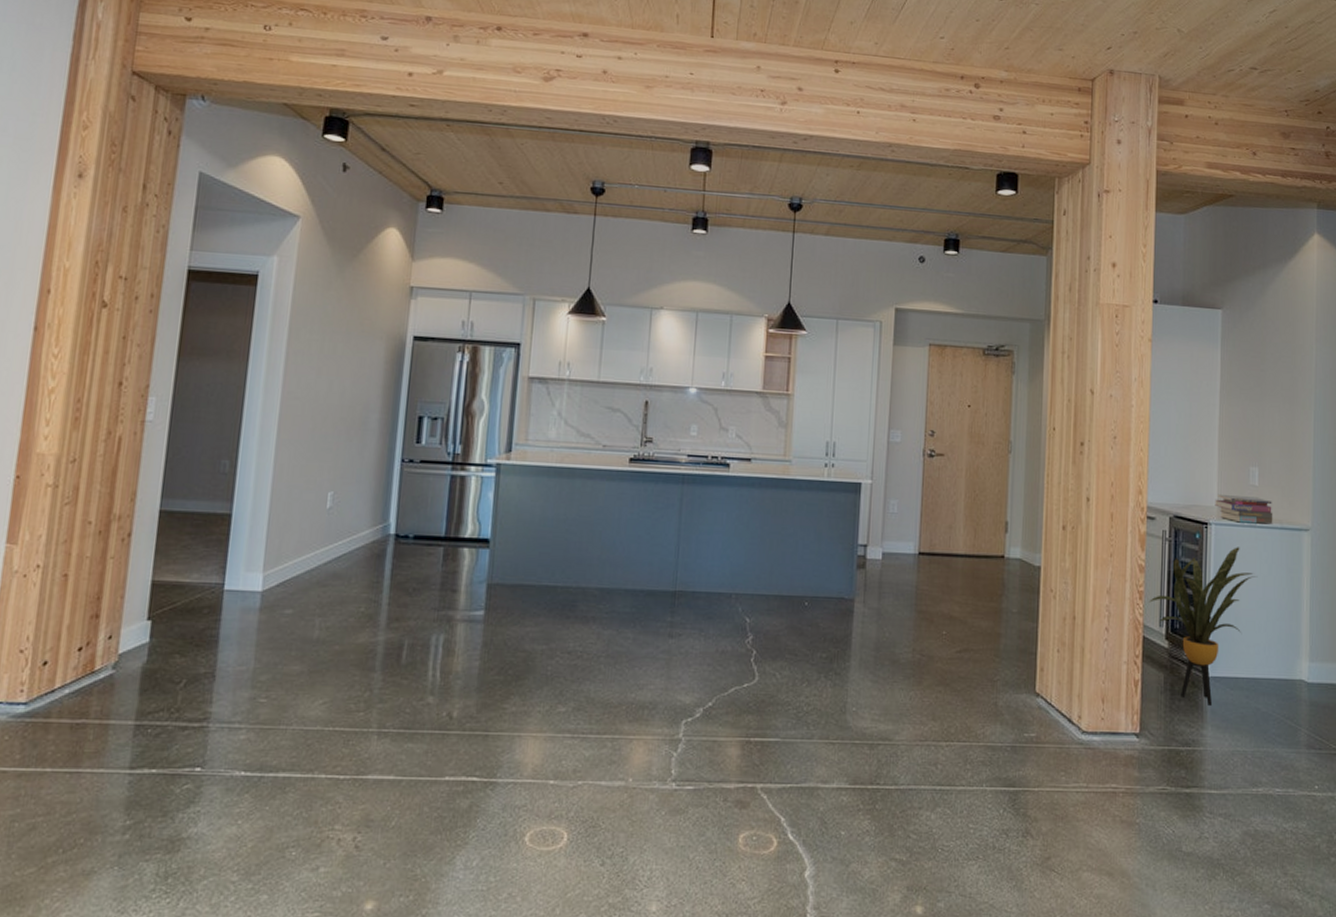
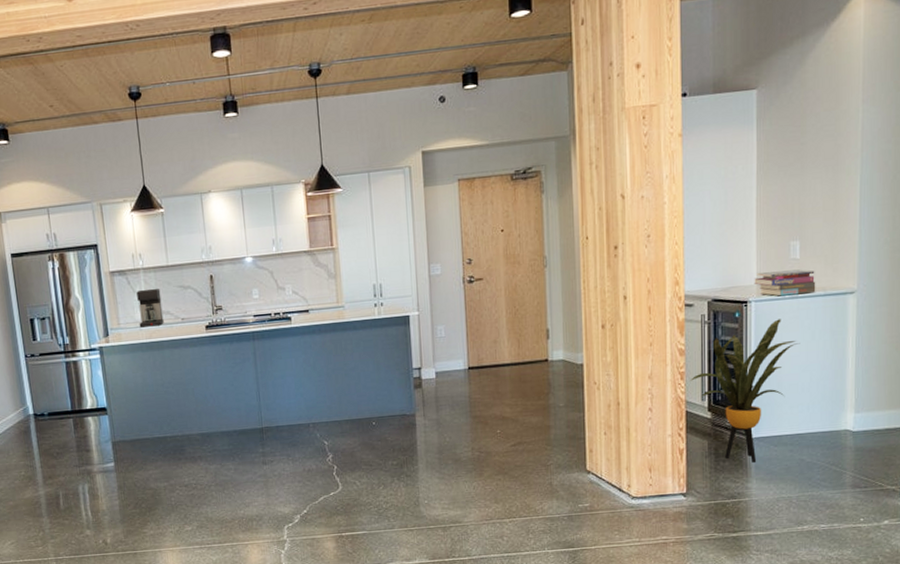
coffee maker: none [551,405,585,450] -> present [136,289,164,328]

